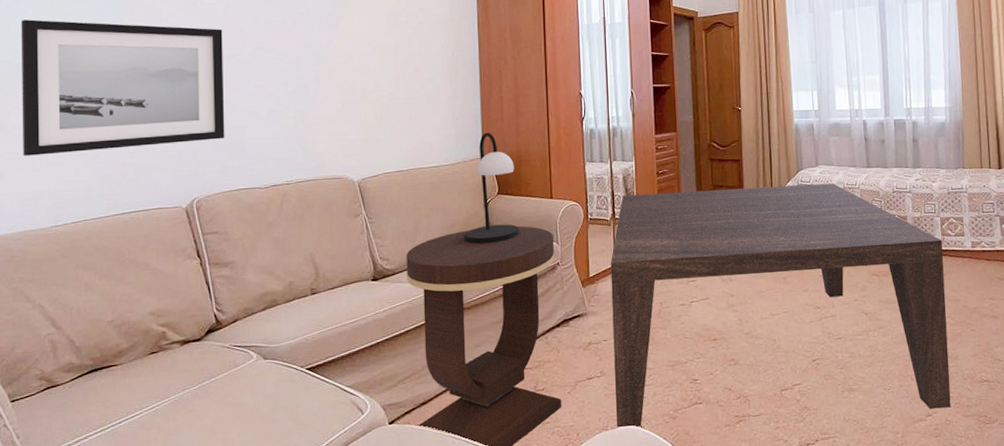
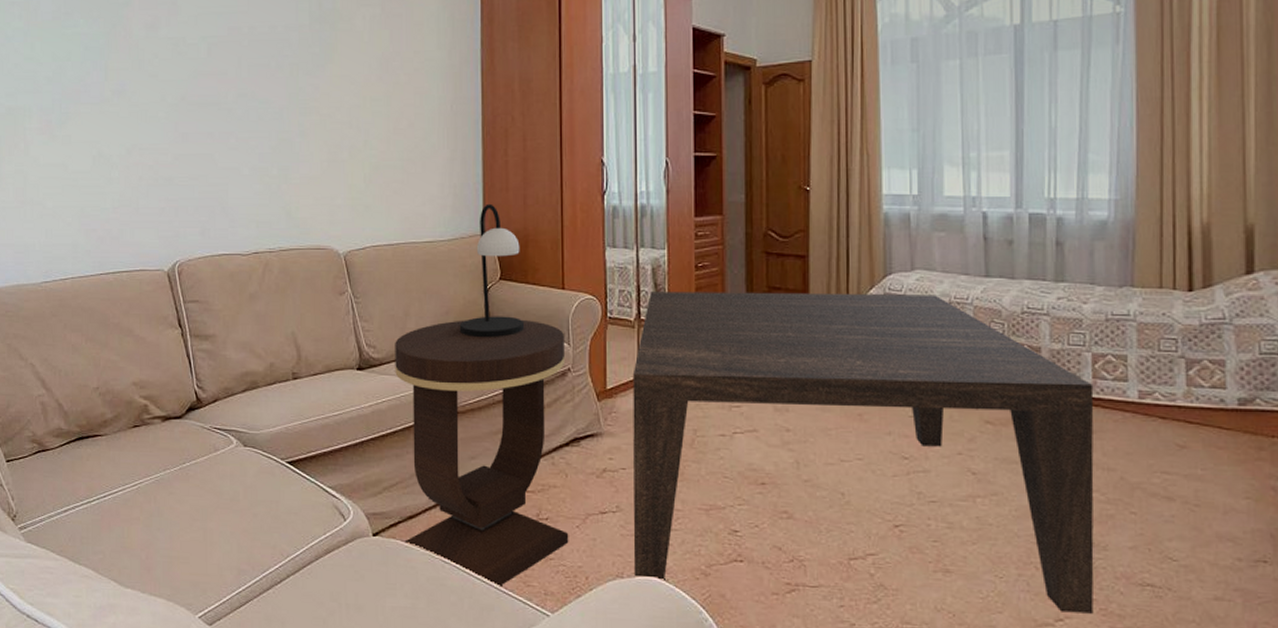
wall art: present [21,19,225,156] -> none [13,59,207,206]

